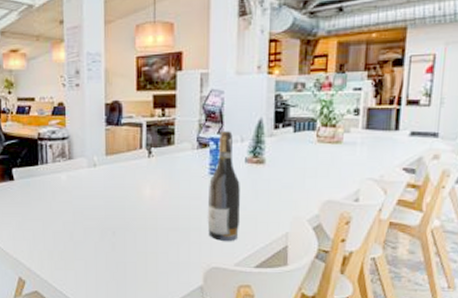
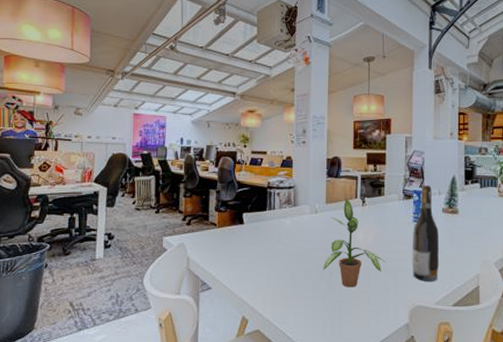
potted plant: none [104,149,175,248] -> present [323,199,385,288]

